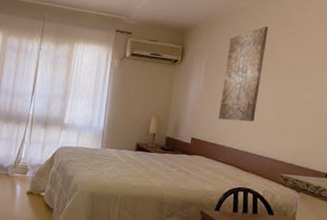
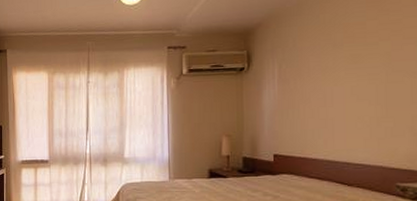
wall art: present [218,26,269,122] -> none [303,8,353,128]

